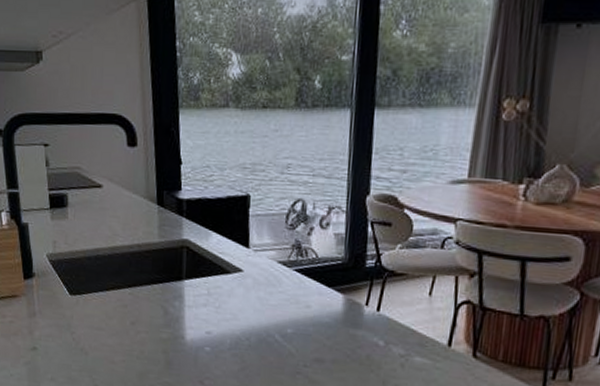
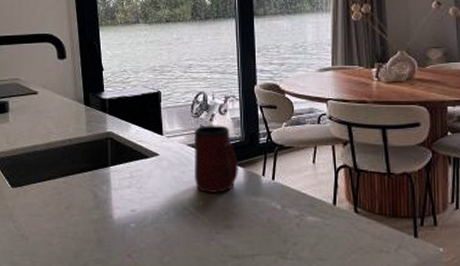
mug: none [283,240,339,322] -> present [194,125,240,194]

